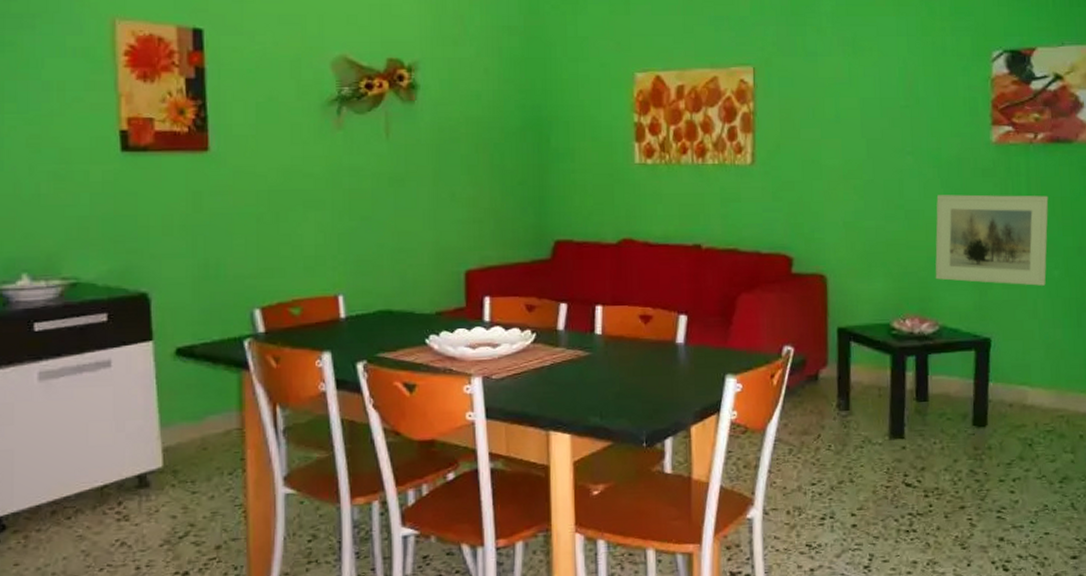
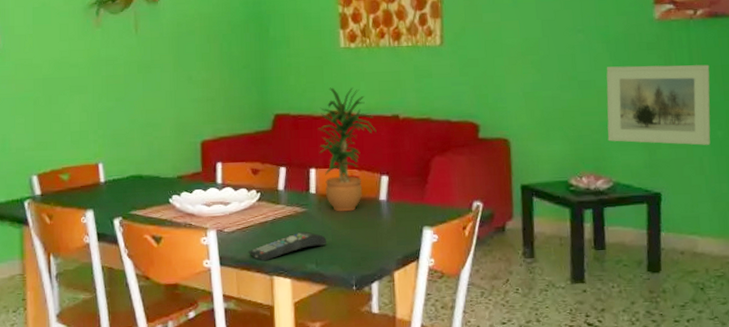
remote control: none [520,379,614,414] -> present [248,231,327,261]
potted plant: none [605,210,675,357] -> present [317,87,377,212]

